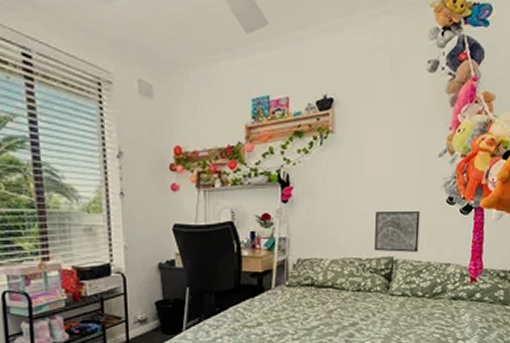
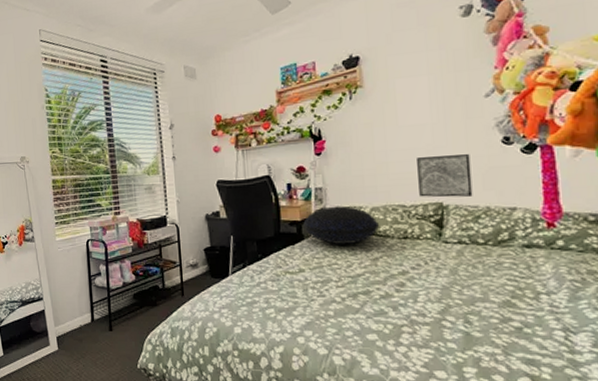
cushion: none [264,257,338,297] -> present [303,206,380,244]

